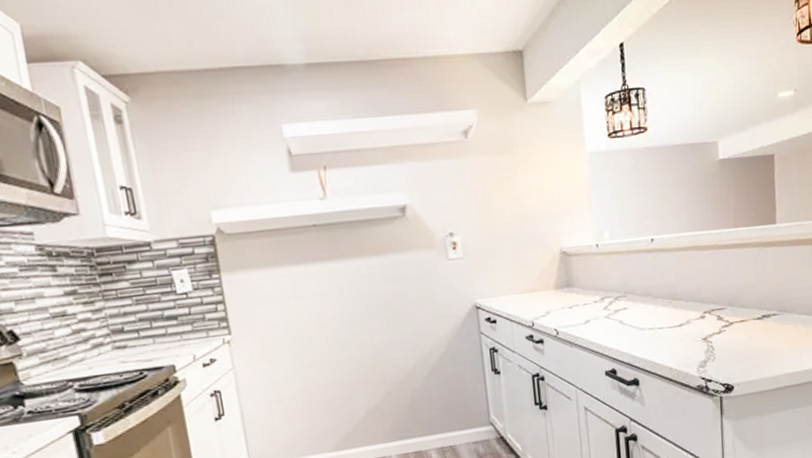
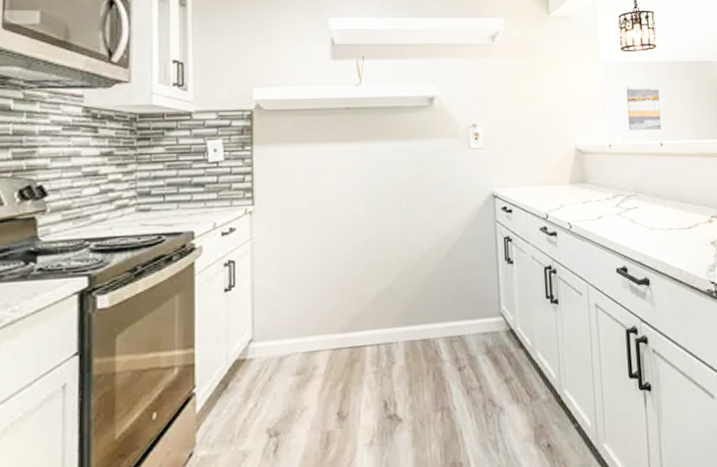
wall art: none [614,174,652,227] -> present [626,85,662,130]

